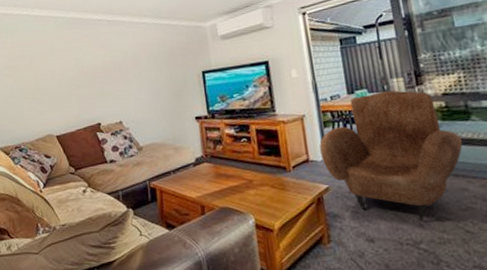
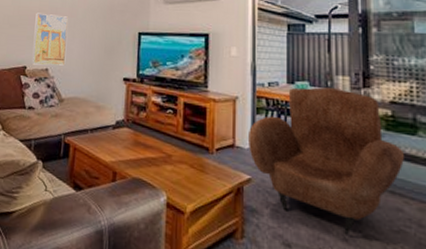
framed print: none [100,68,138,120] -> present [32,13,68,66]

